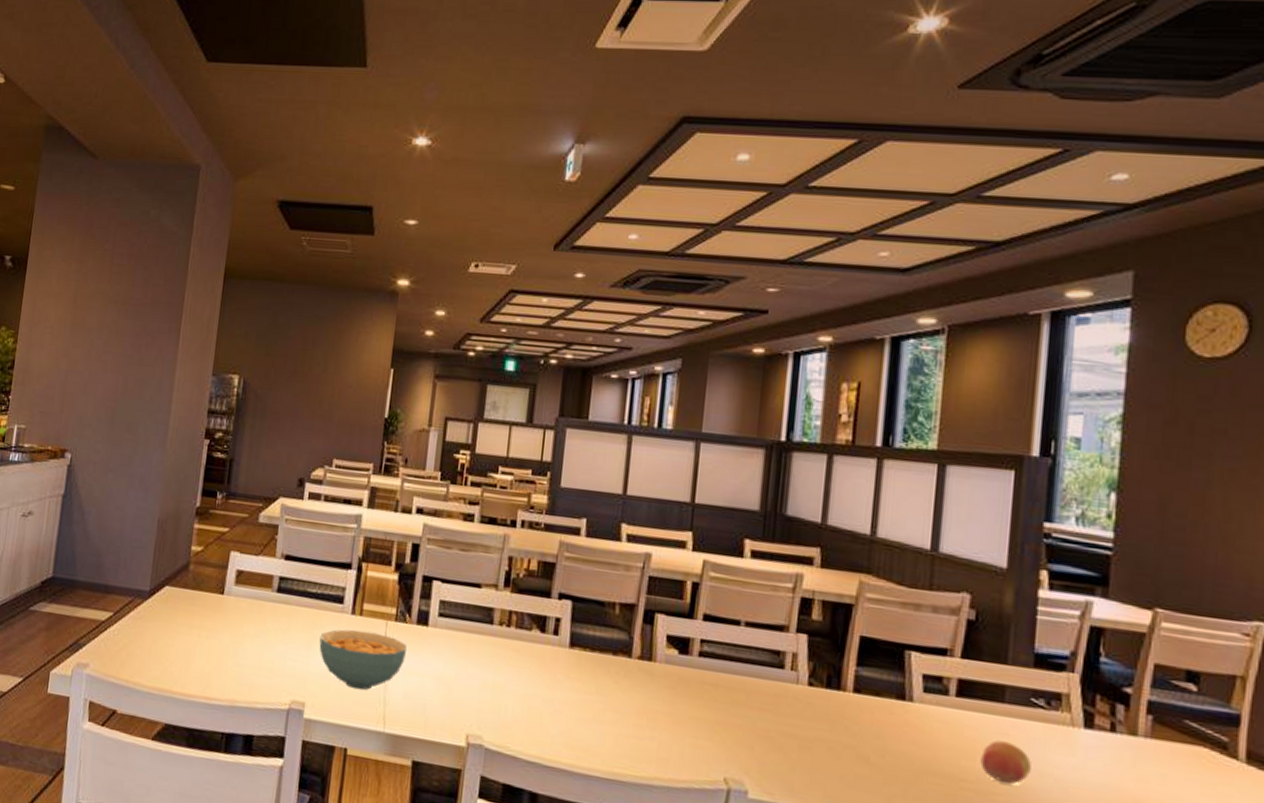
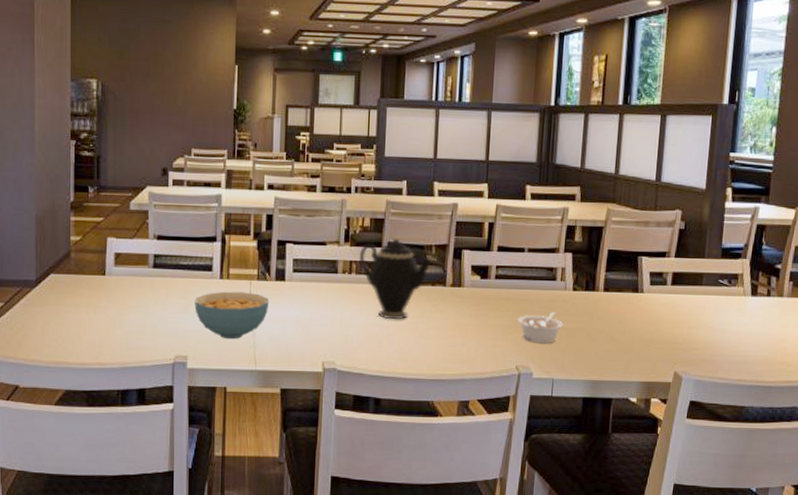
teapot: none [521,584,621,693] -> present [360,234,437,320]
legume: none [728,710,794,754] -> present [517,311,564,344]
fruit: present [980,740,1031,784] -> none [686,312,718,341]

